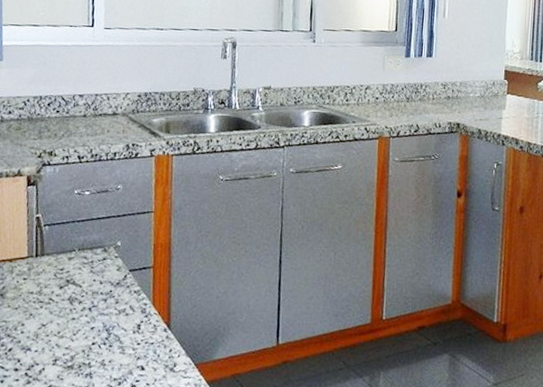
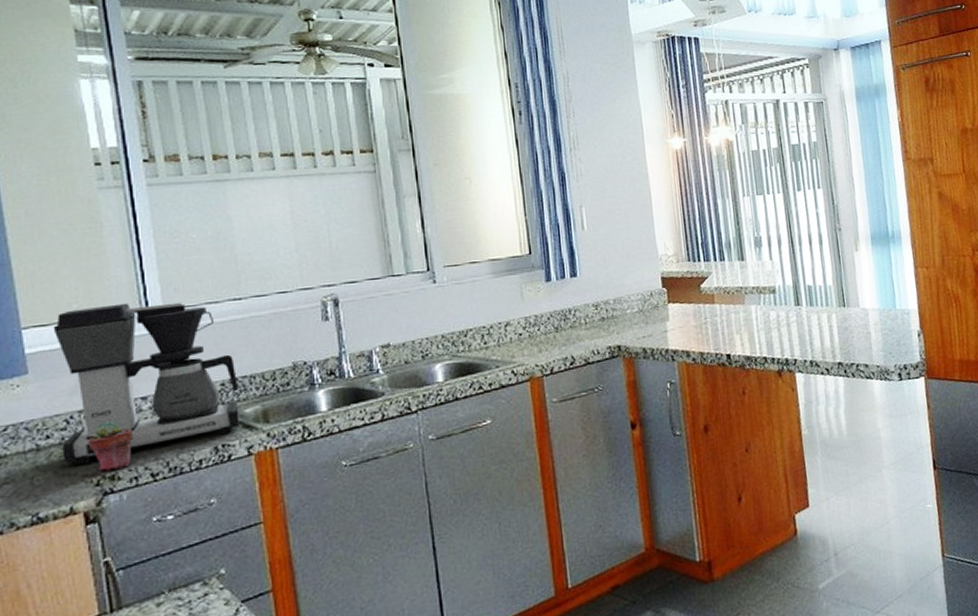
coffee maker: none [18,16,151,138] -> present [53,302,240,465]
potted succulent: none [37,108,70,148] -> present [88,420,133,472]

